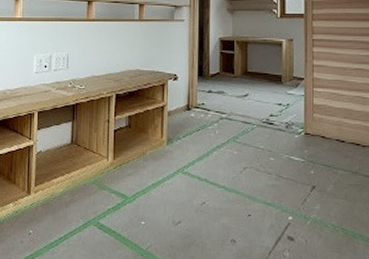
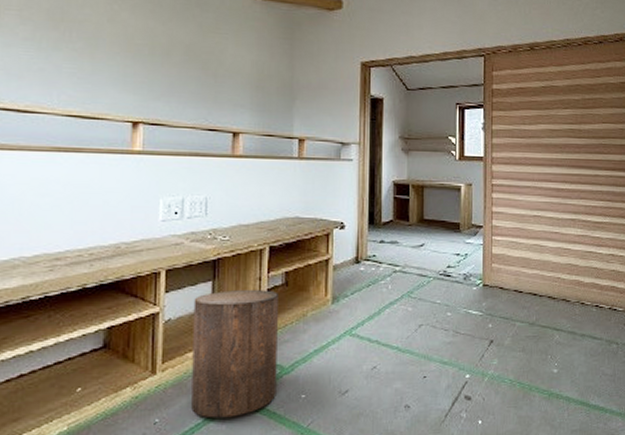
stool: none [56,130,123,235] -> present [191,290,278,418]

